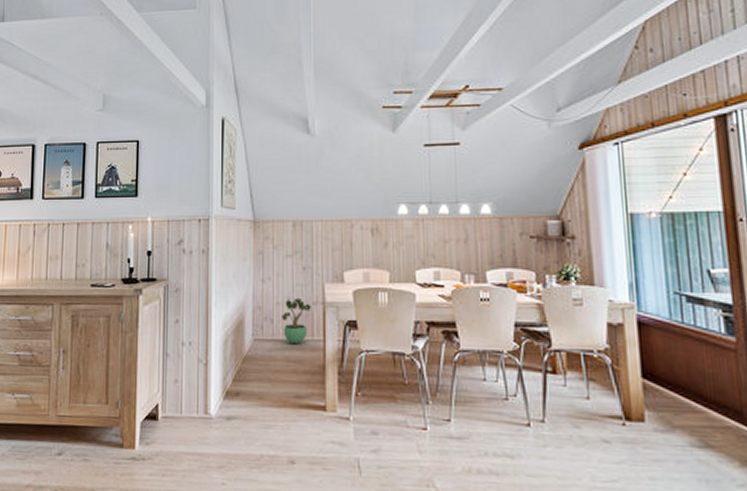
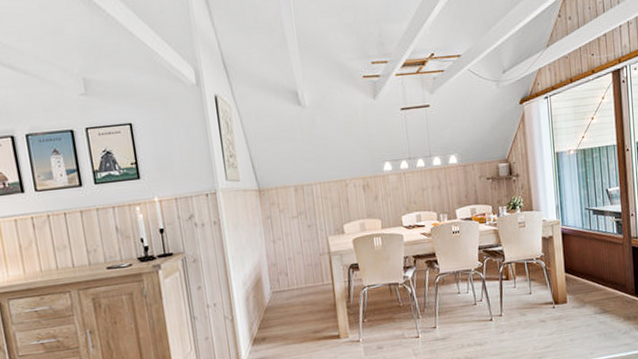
potted plant: present [282,297,311,345] -> none [294,251,319,291]

